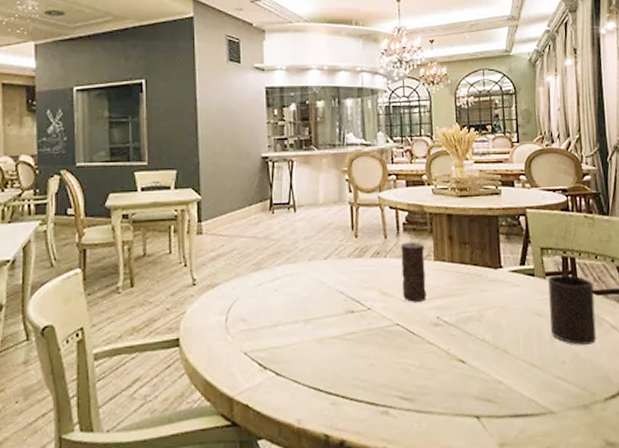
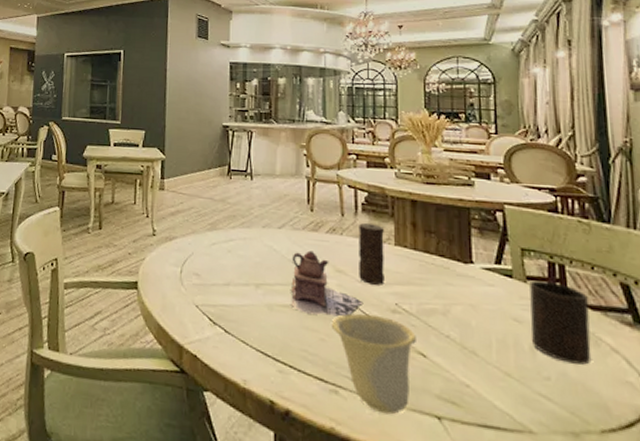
teapot: none [339,277,408,341] -> present [291,250,364,317]
cup: none [380,331,456,424] -> present [332,313,416,415]

